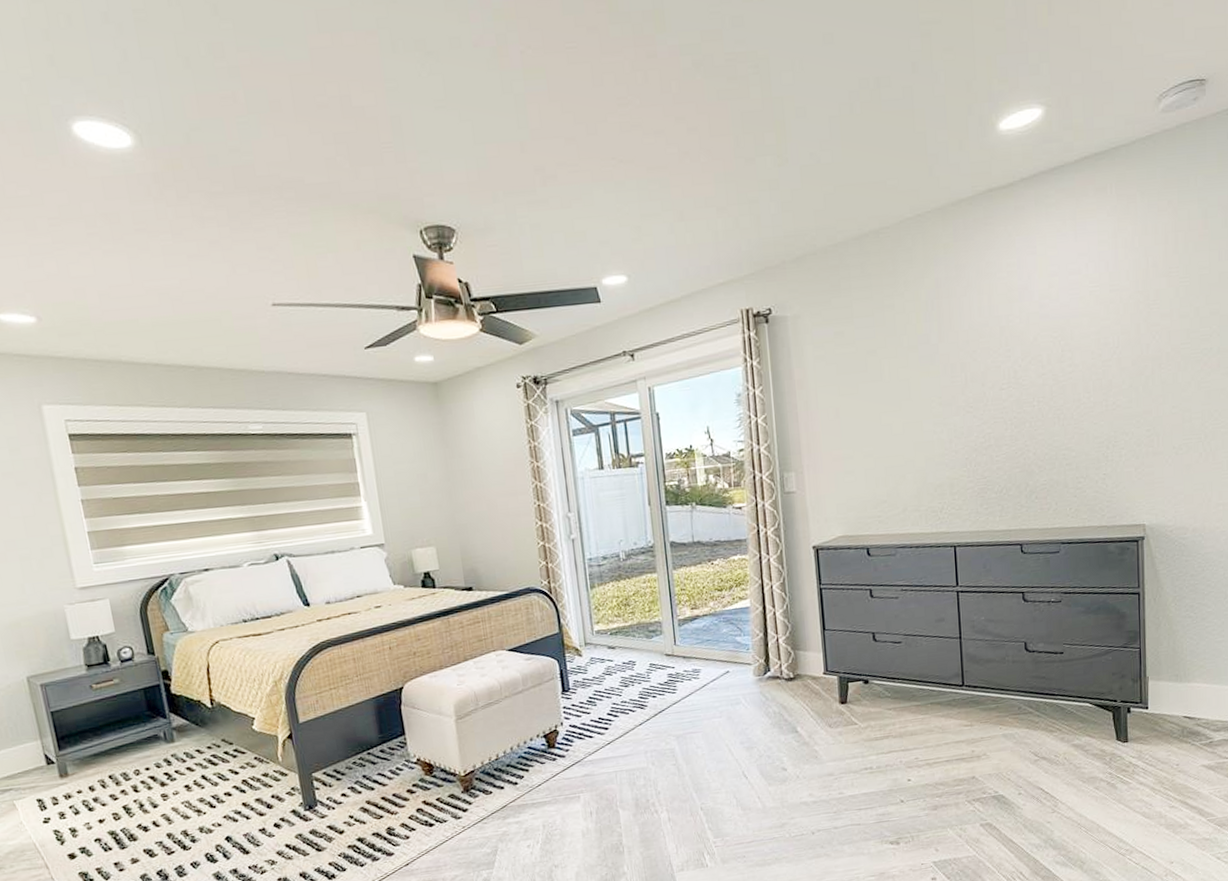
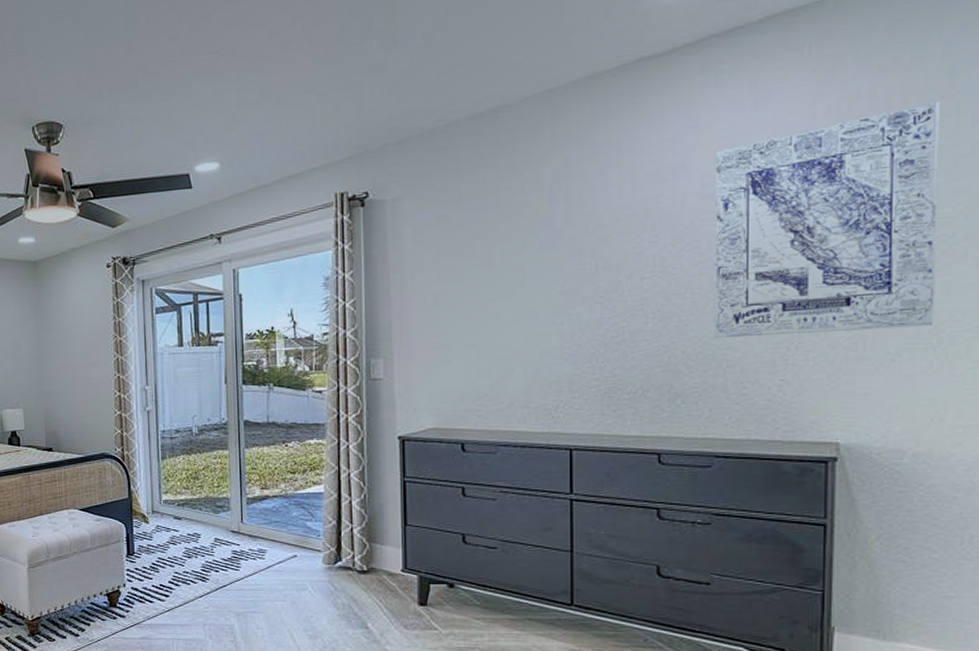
wall art: none [1049,237,1202,440] -> present [714,100,940,338]

